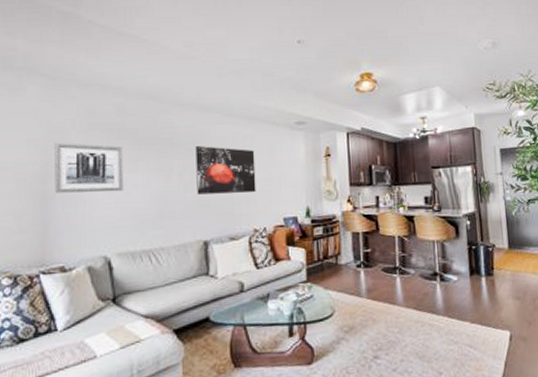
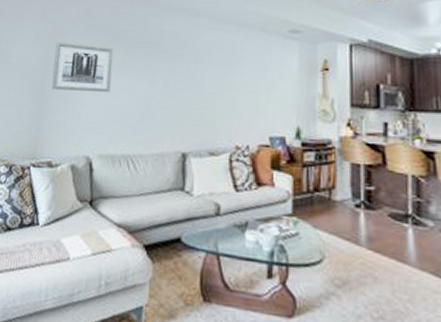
wall art: present [195,146,256,195] -> none [179,52,242,104]

